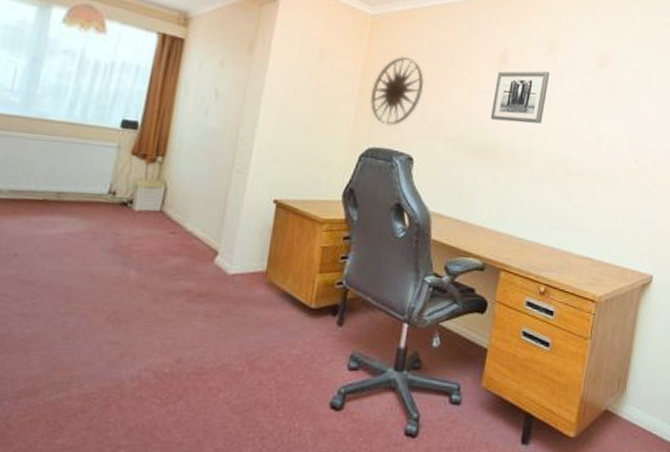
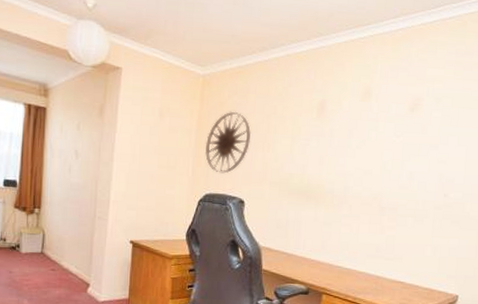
wall art: present [490,71,550,124] -> none [311,117,365,166]

